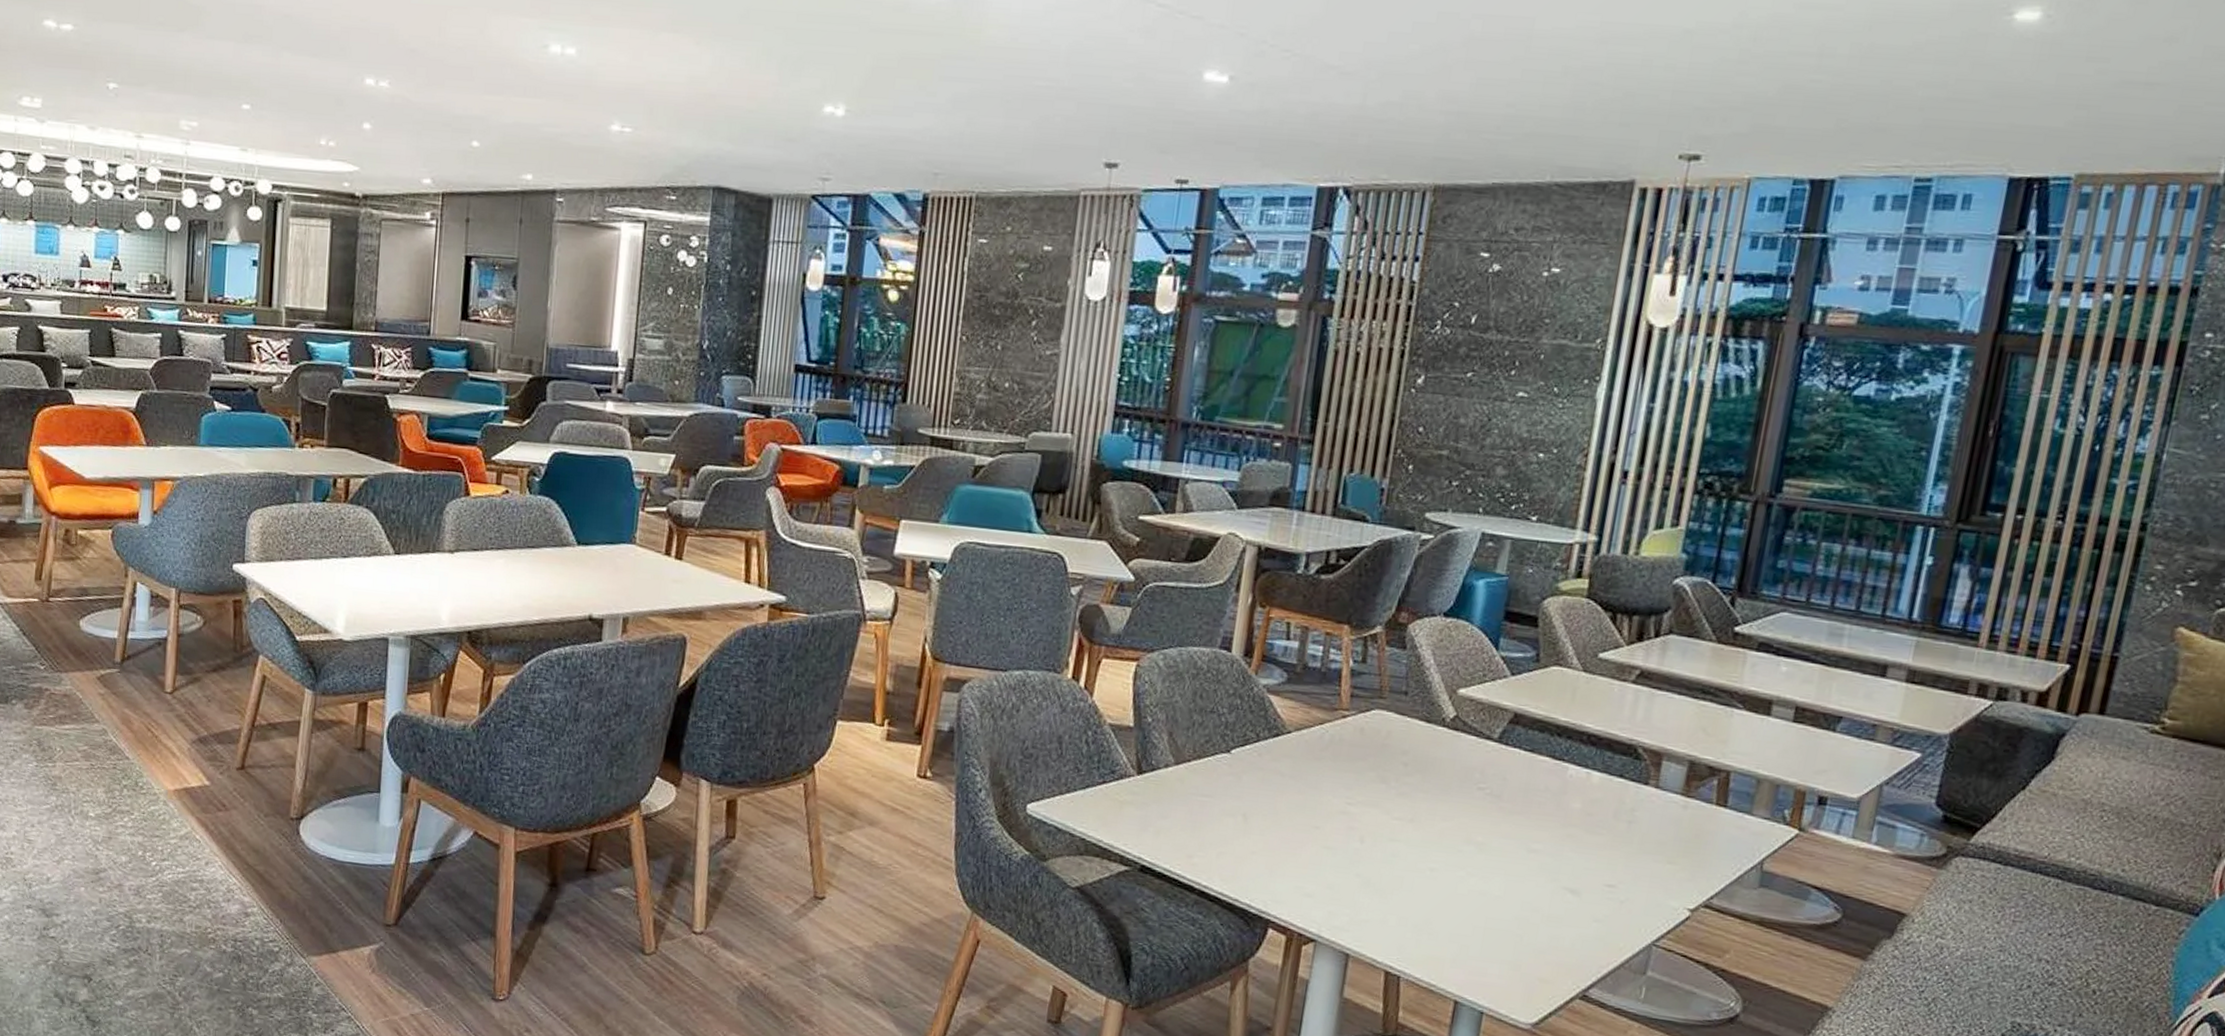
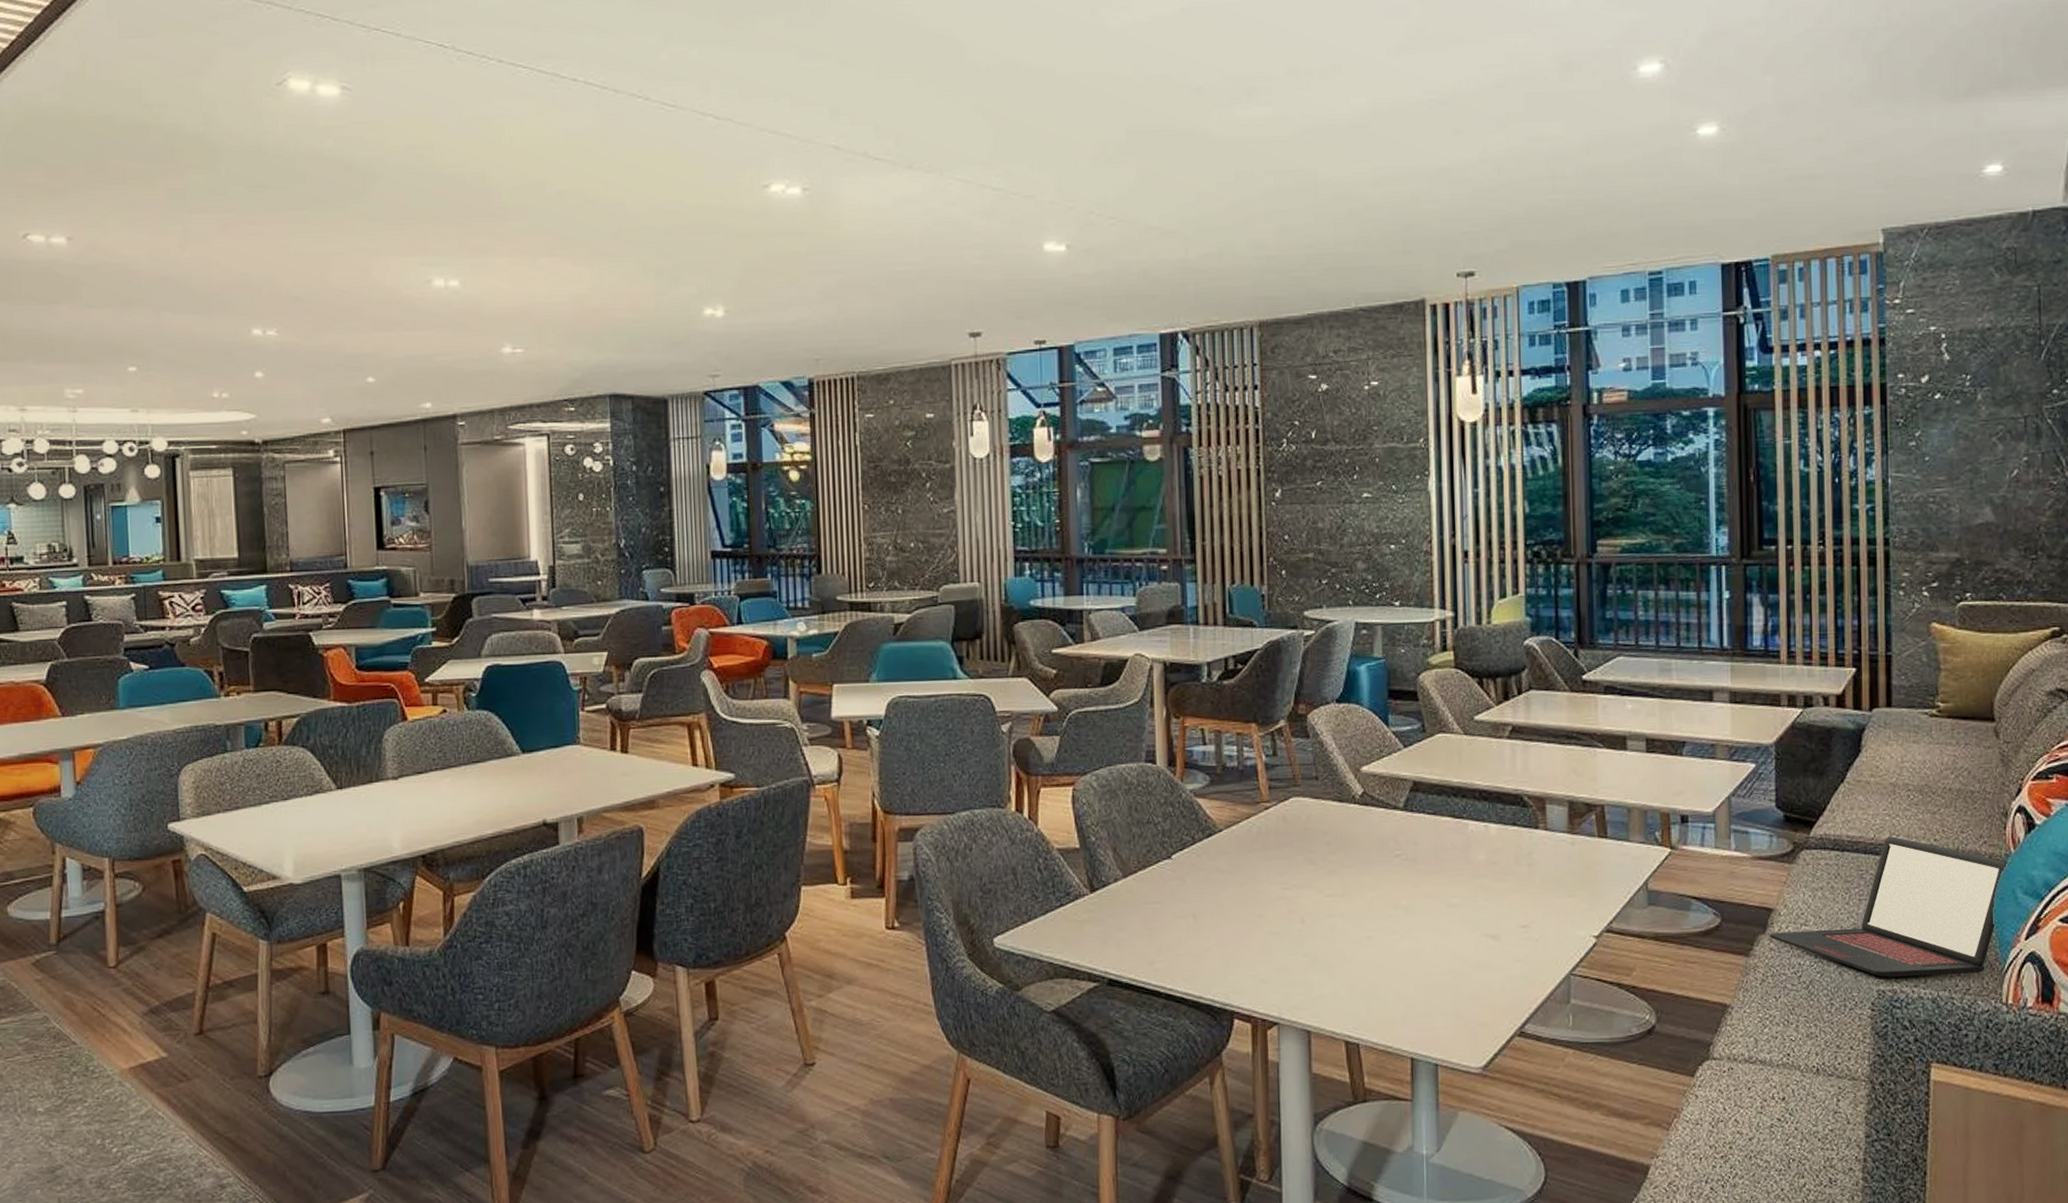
laptop: none [1895,857,2210,1024] -> present [1769,836,2010,978]

